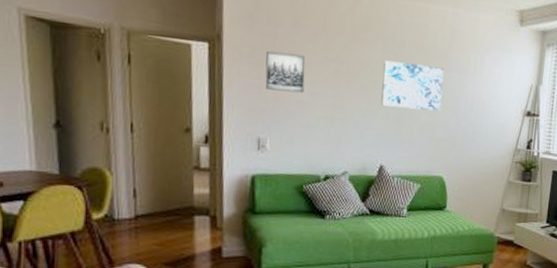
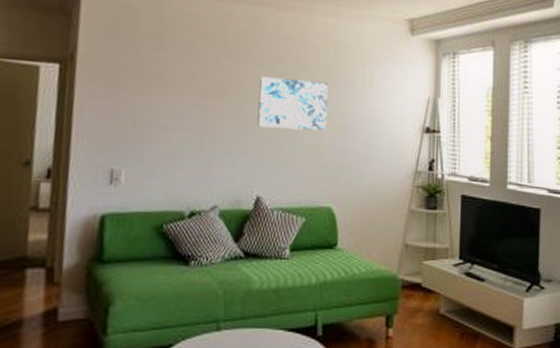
wall art: present [265,50,305,93] -> none [122,70,170,116]

